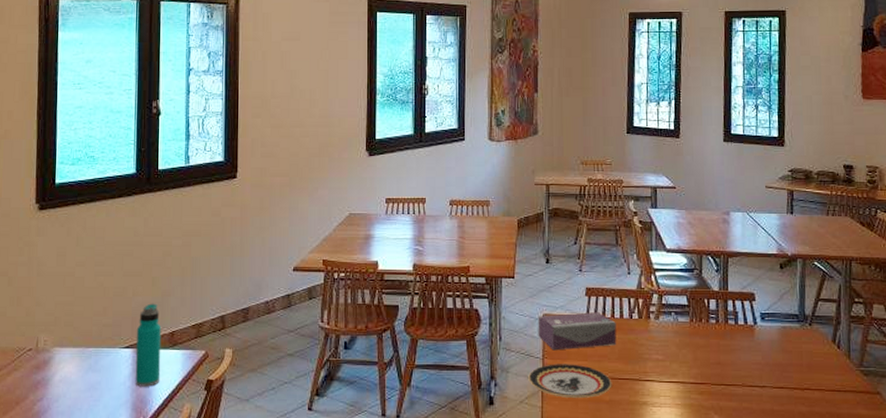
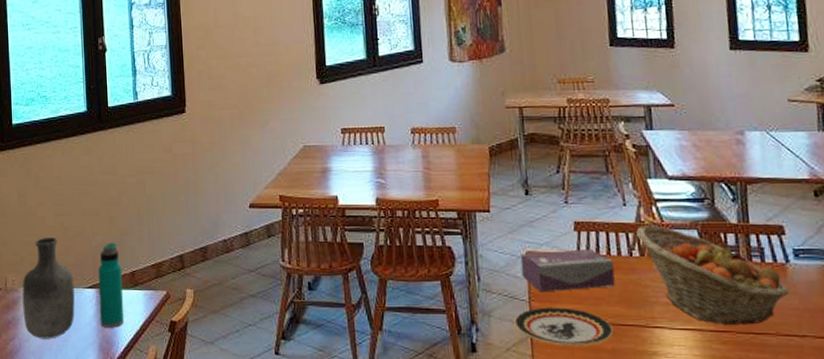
vase: none [54,298,110,399] -> present [22,238,75,339]
fruit basket: none [637,292,755,378] -> present [636,225,789,325]

